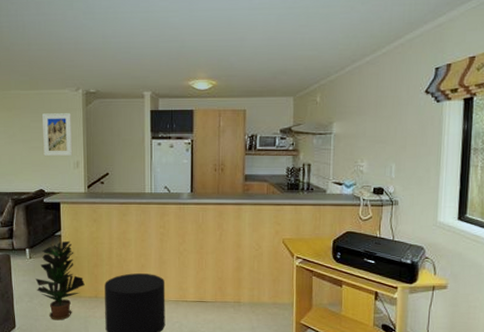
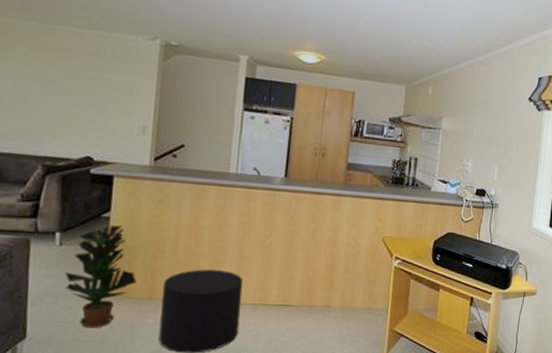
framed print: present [42,113,73,157] -> none [97,61,142,118]

